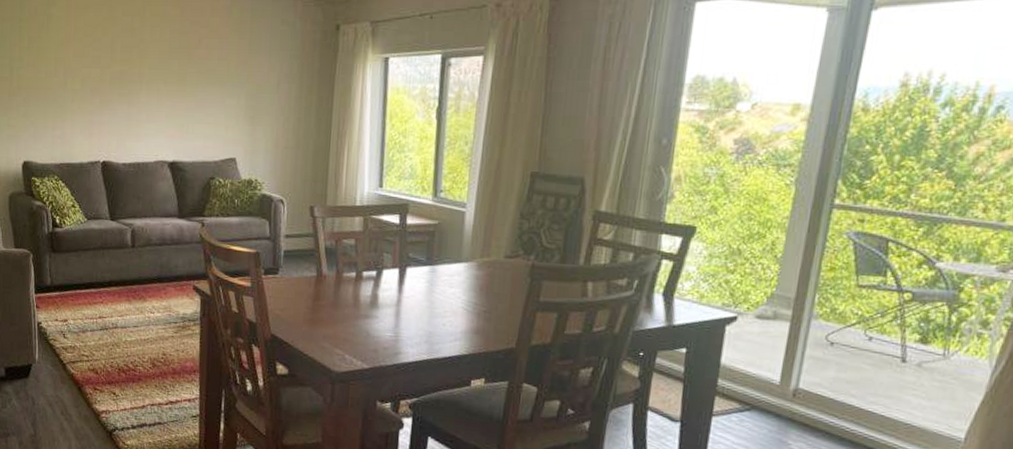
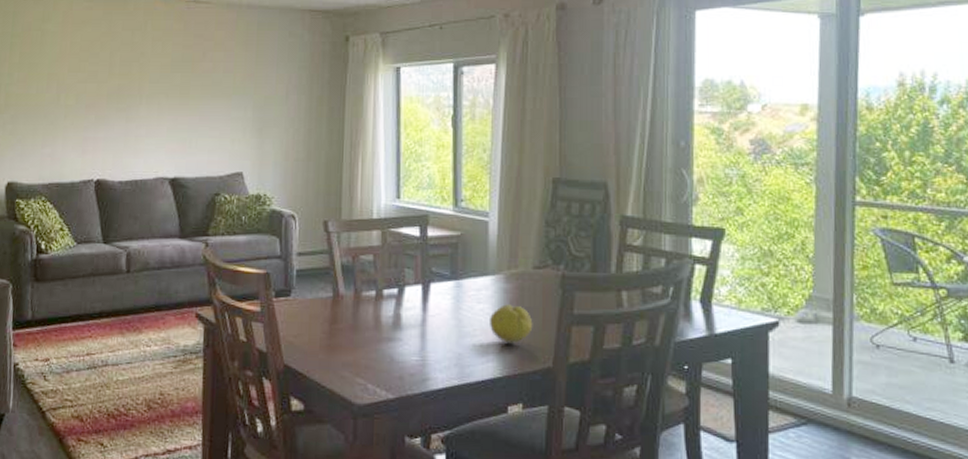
fruit: none [460,289,501,326] -> present [490,304,533,344]

